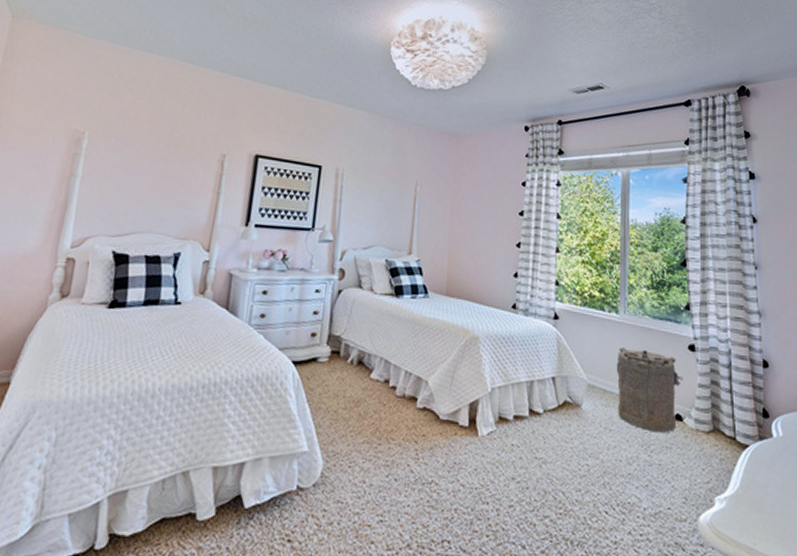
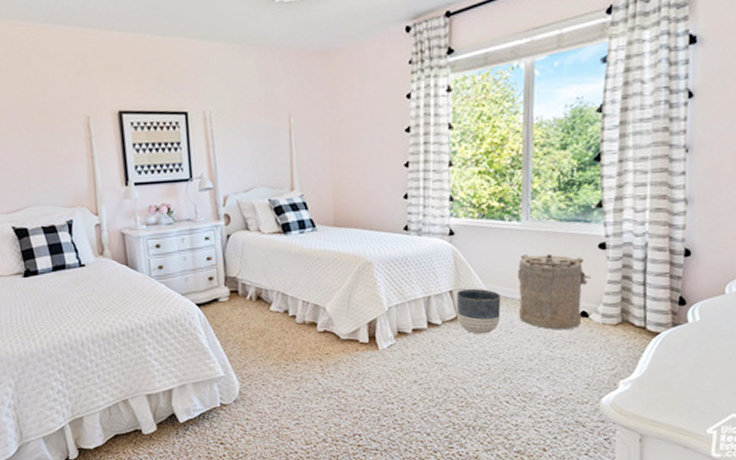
planter: none [558,376,601,429] -> present [456,288,501,334]

